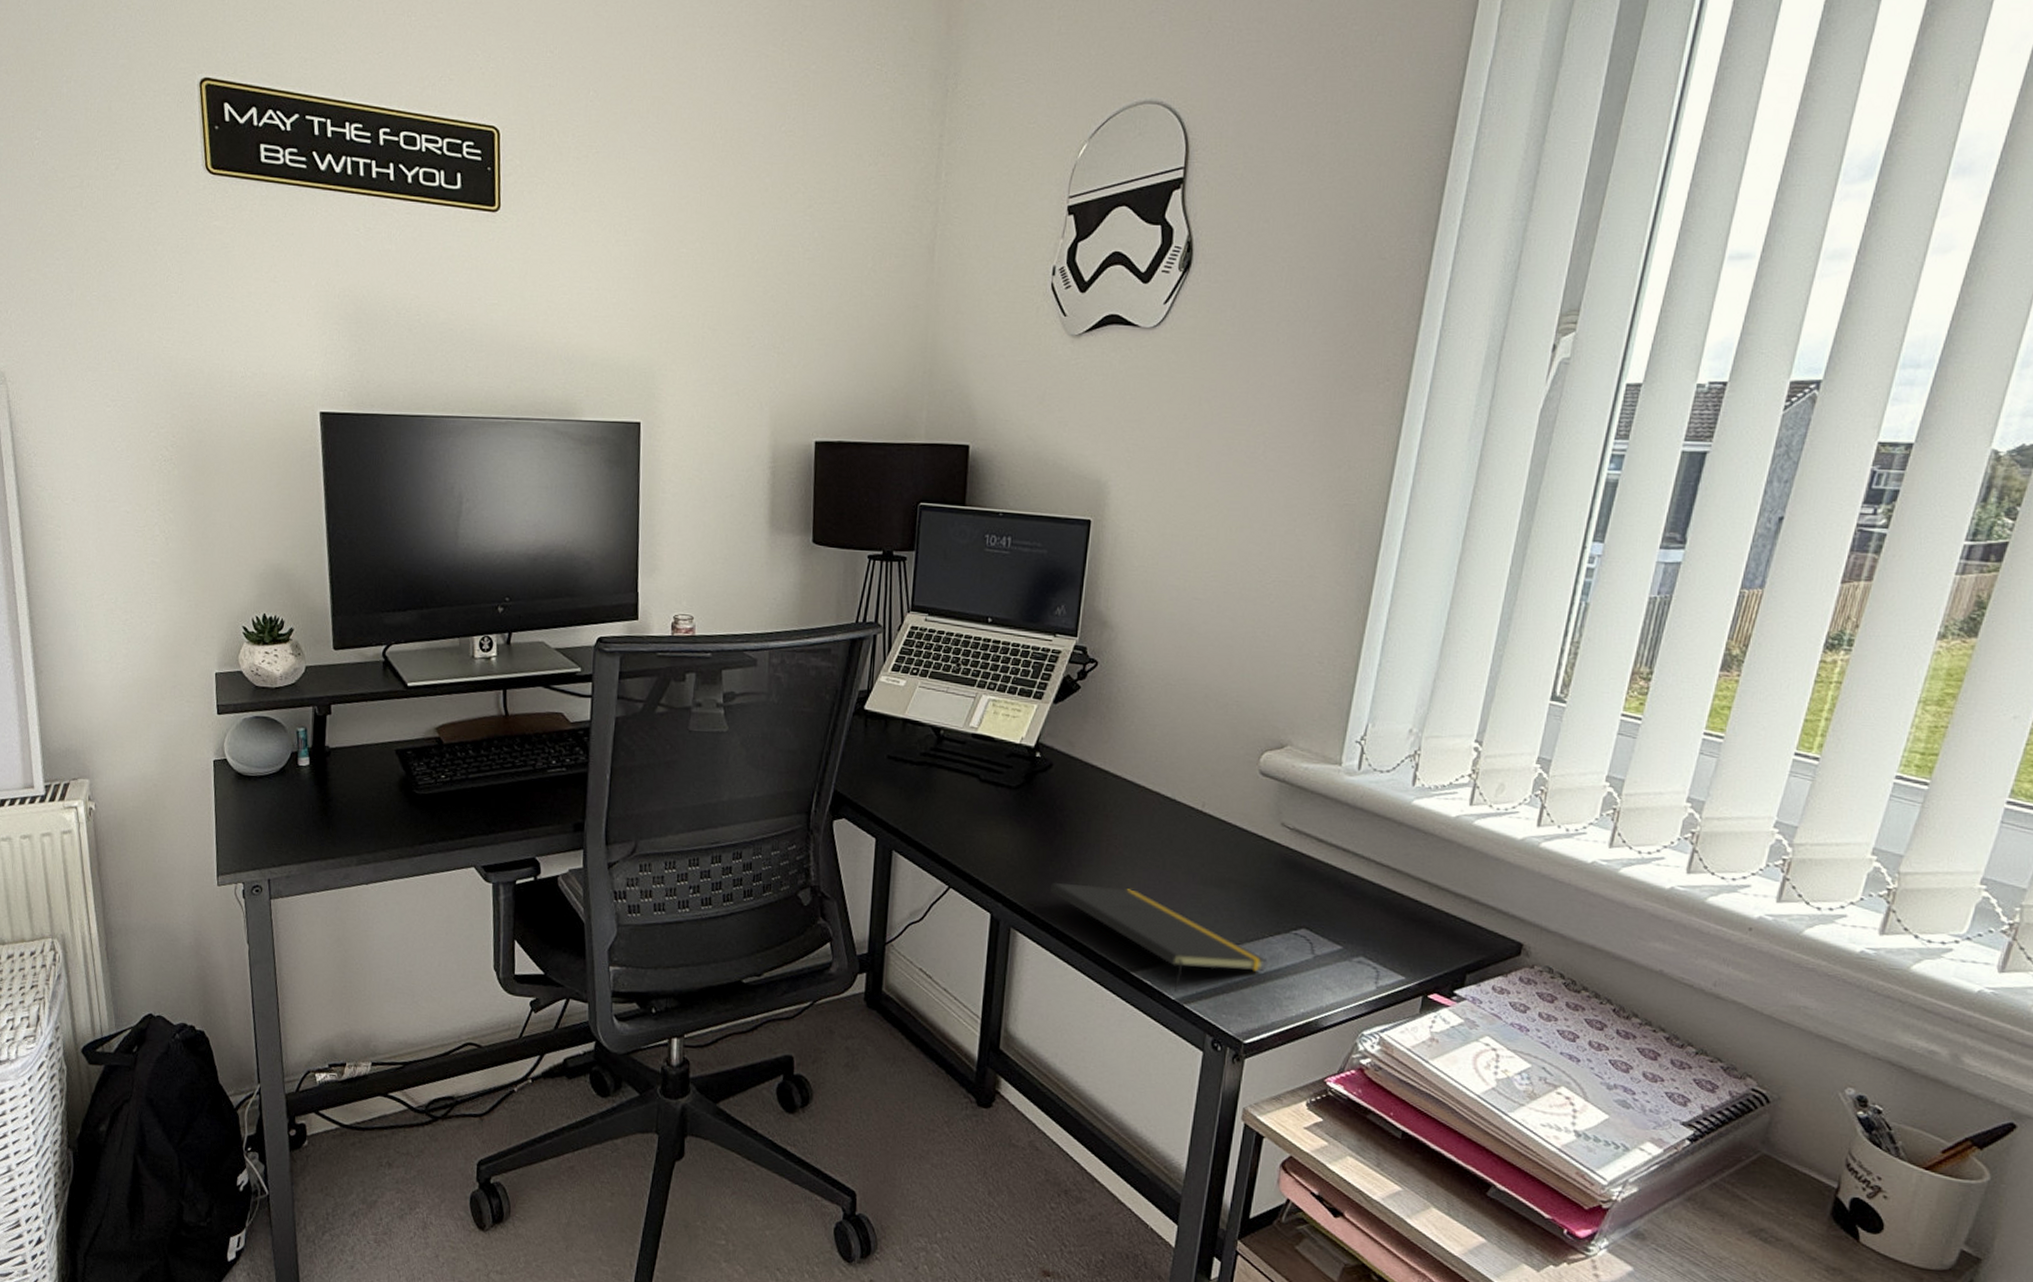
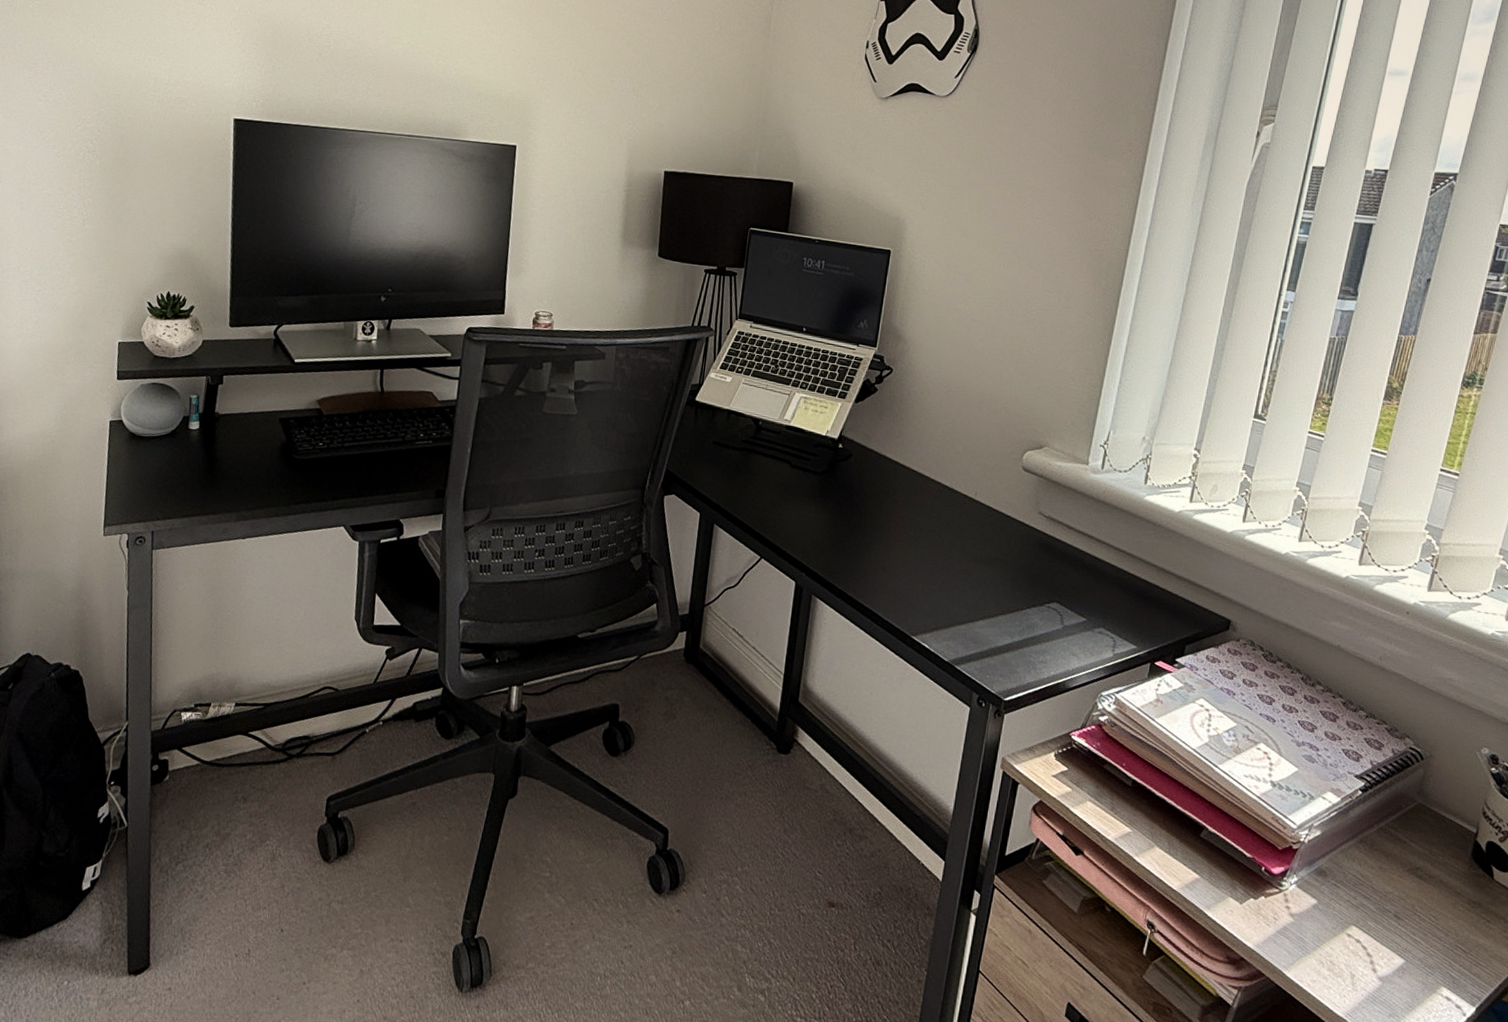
notepad: present [1051,882,1266,992] -> none [847,556,1024,655]

